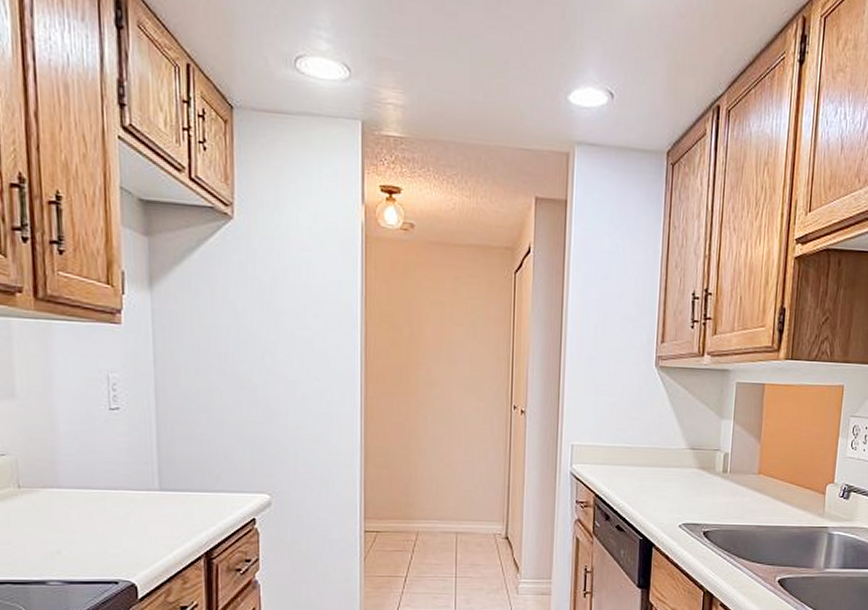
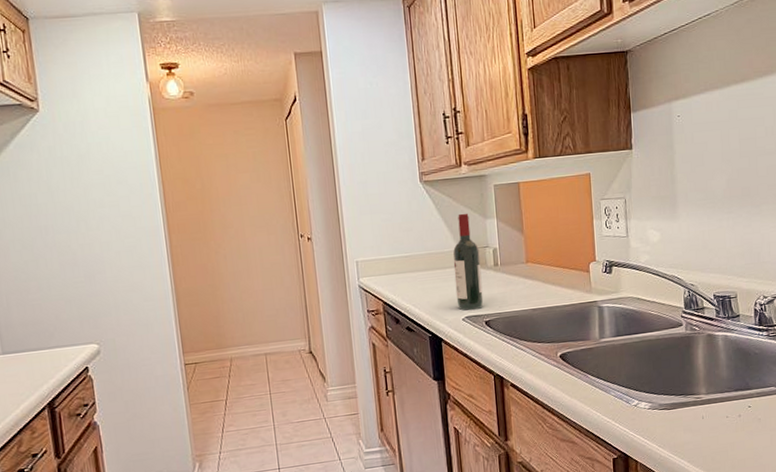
wine bottle: none [675,408,709,517] -> present [452,213,484,310]

